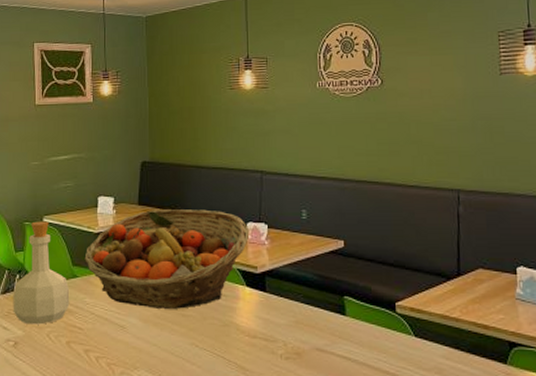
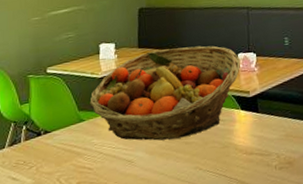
bottle: present [13,221,70,325] -> none [20,72,78,172]

